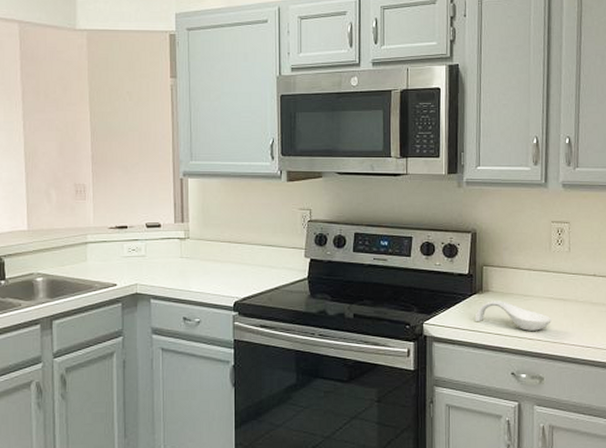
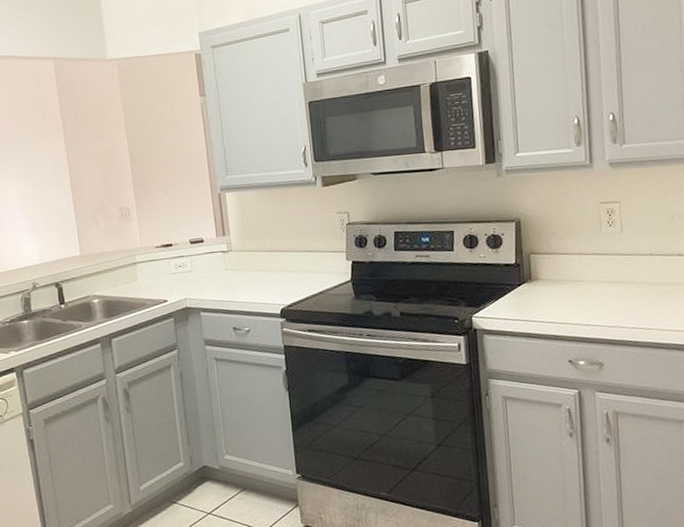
spoon rest: present [474,301,551,331] -> none [525,288,608,317]

